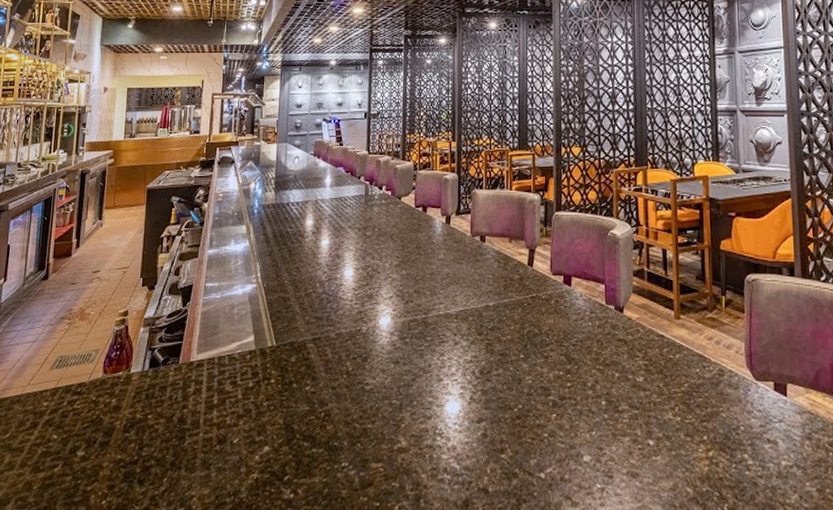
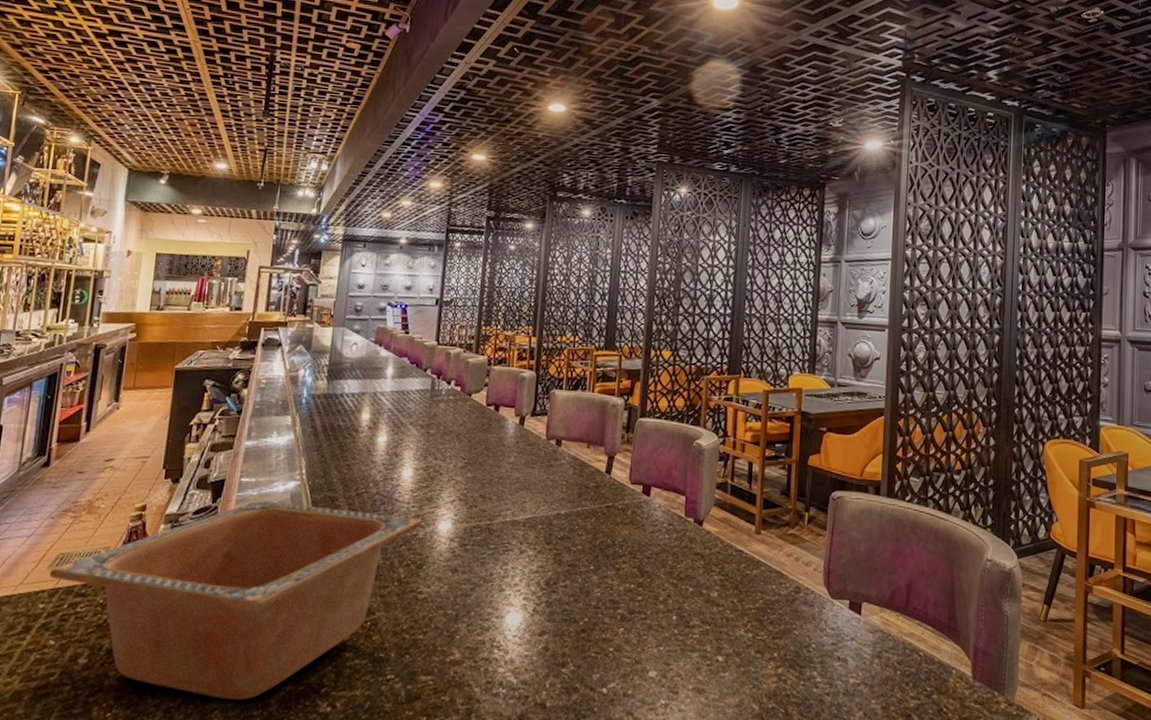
serving bowl: none [51,303,364,489] -> present [50,500,422,701]

